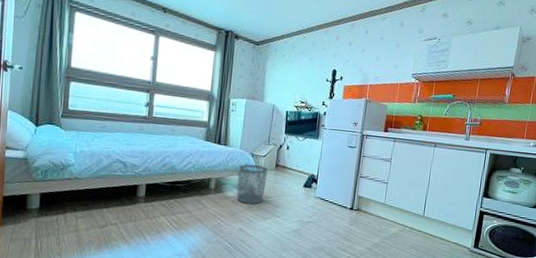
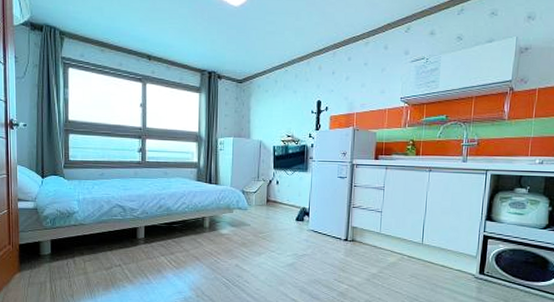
waste bin: present [236,164,268,204] -> none [230,201,259,240]

